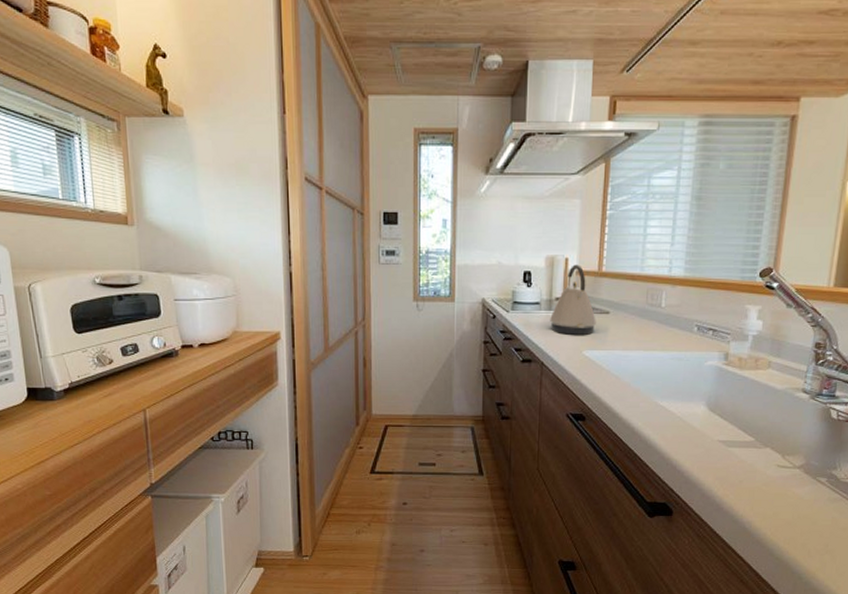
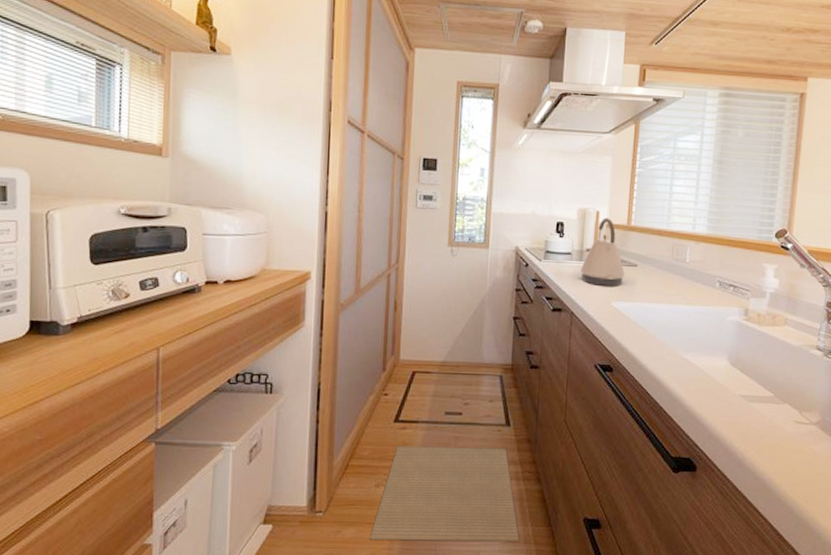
doormat: none [354,495,496,582] -> present [370,446,520,541]

